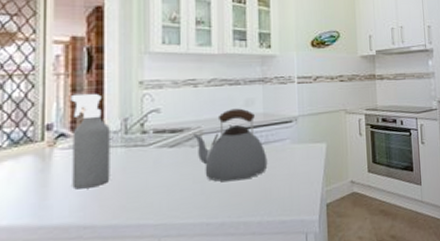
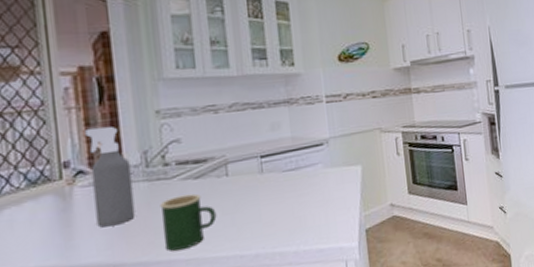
mug: none [134,161,188,216] -> present [160,193,217,251]
kettle: present [193,108,268,182] -> none [218,133,300,212]

